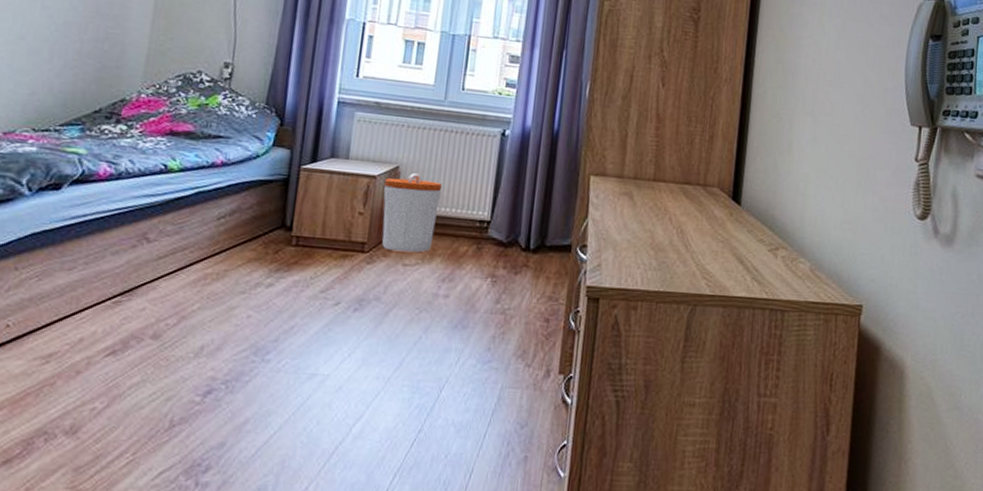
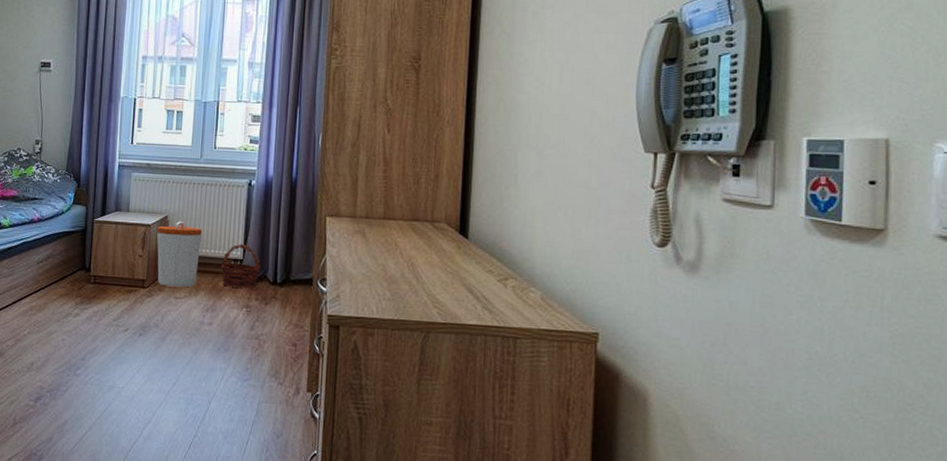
basket: none [462,202,511,255] -> present [220,243,260,288]

